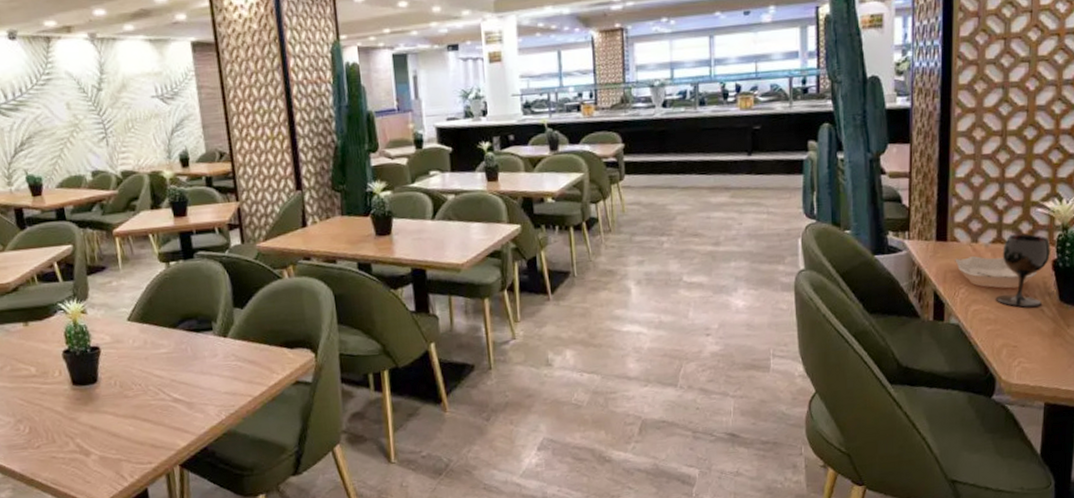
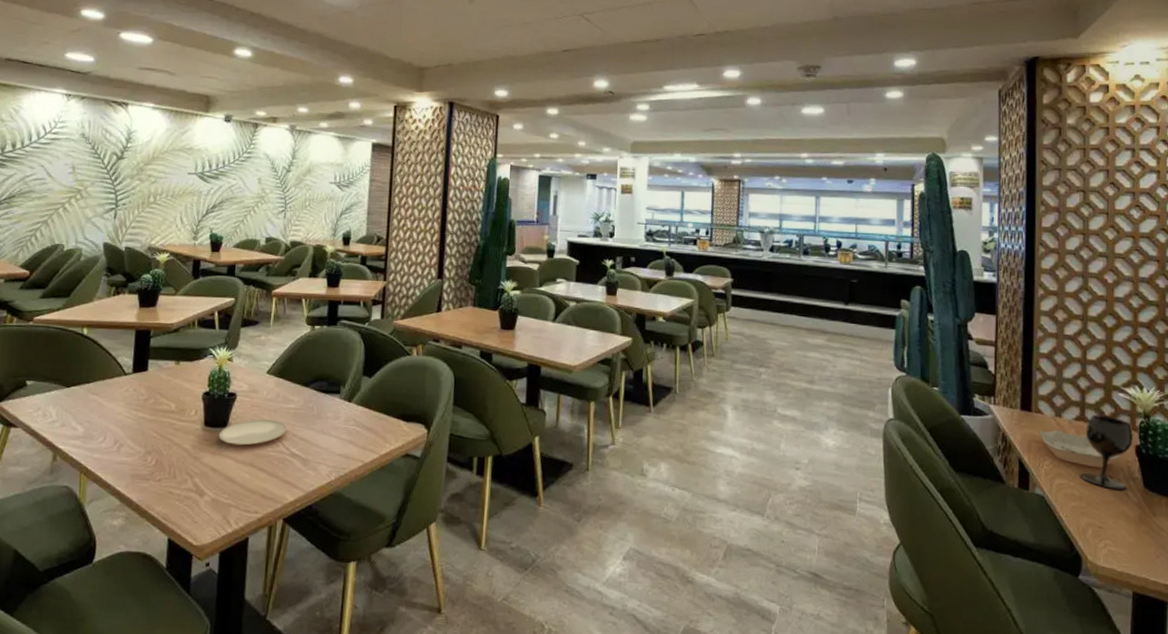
plate: none [90,367,164,400] -> present [218,419,287,446]

